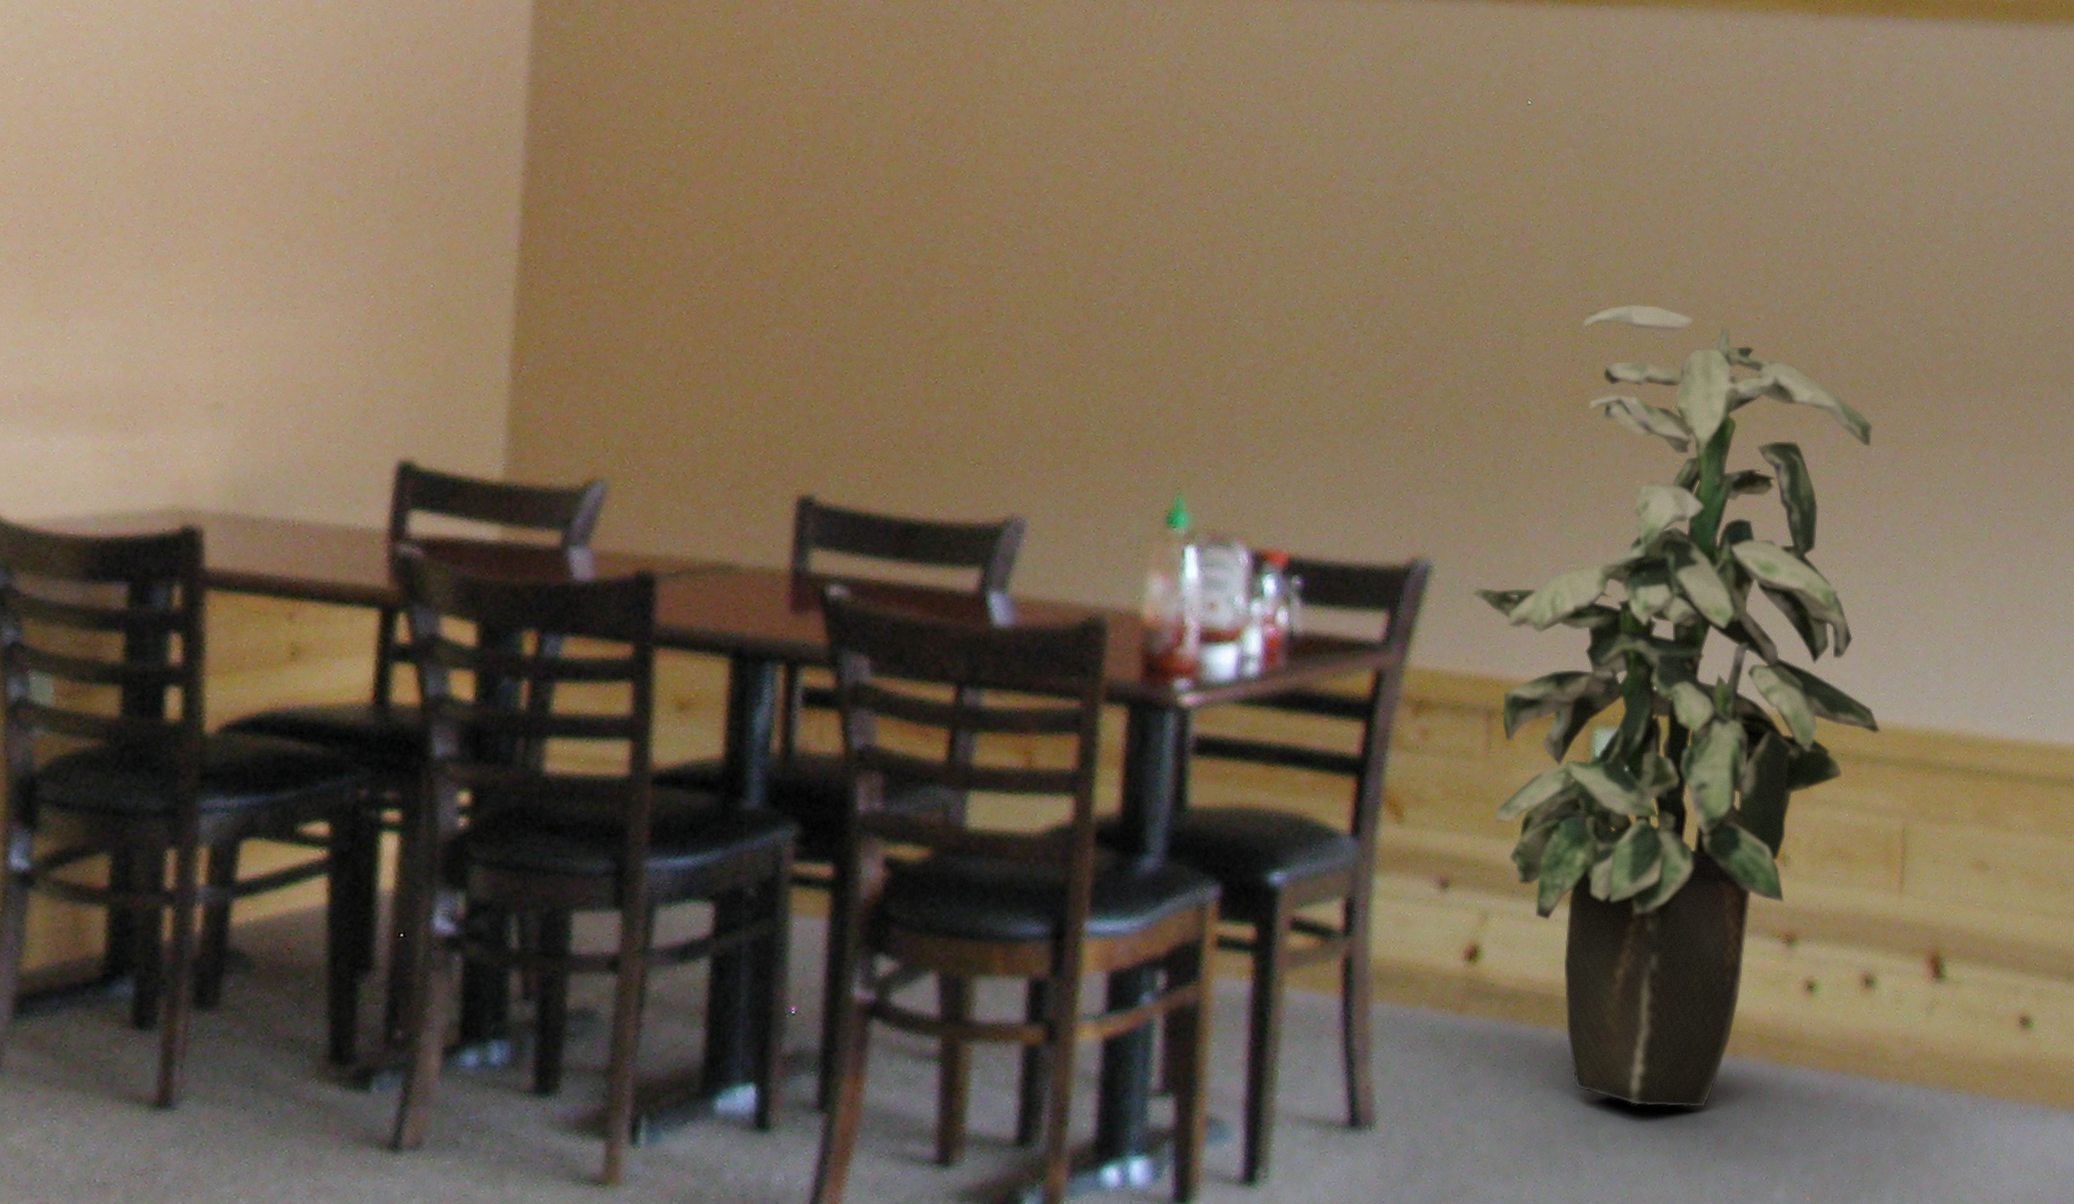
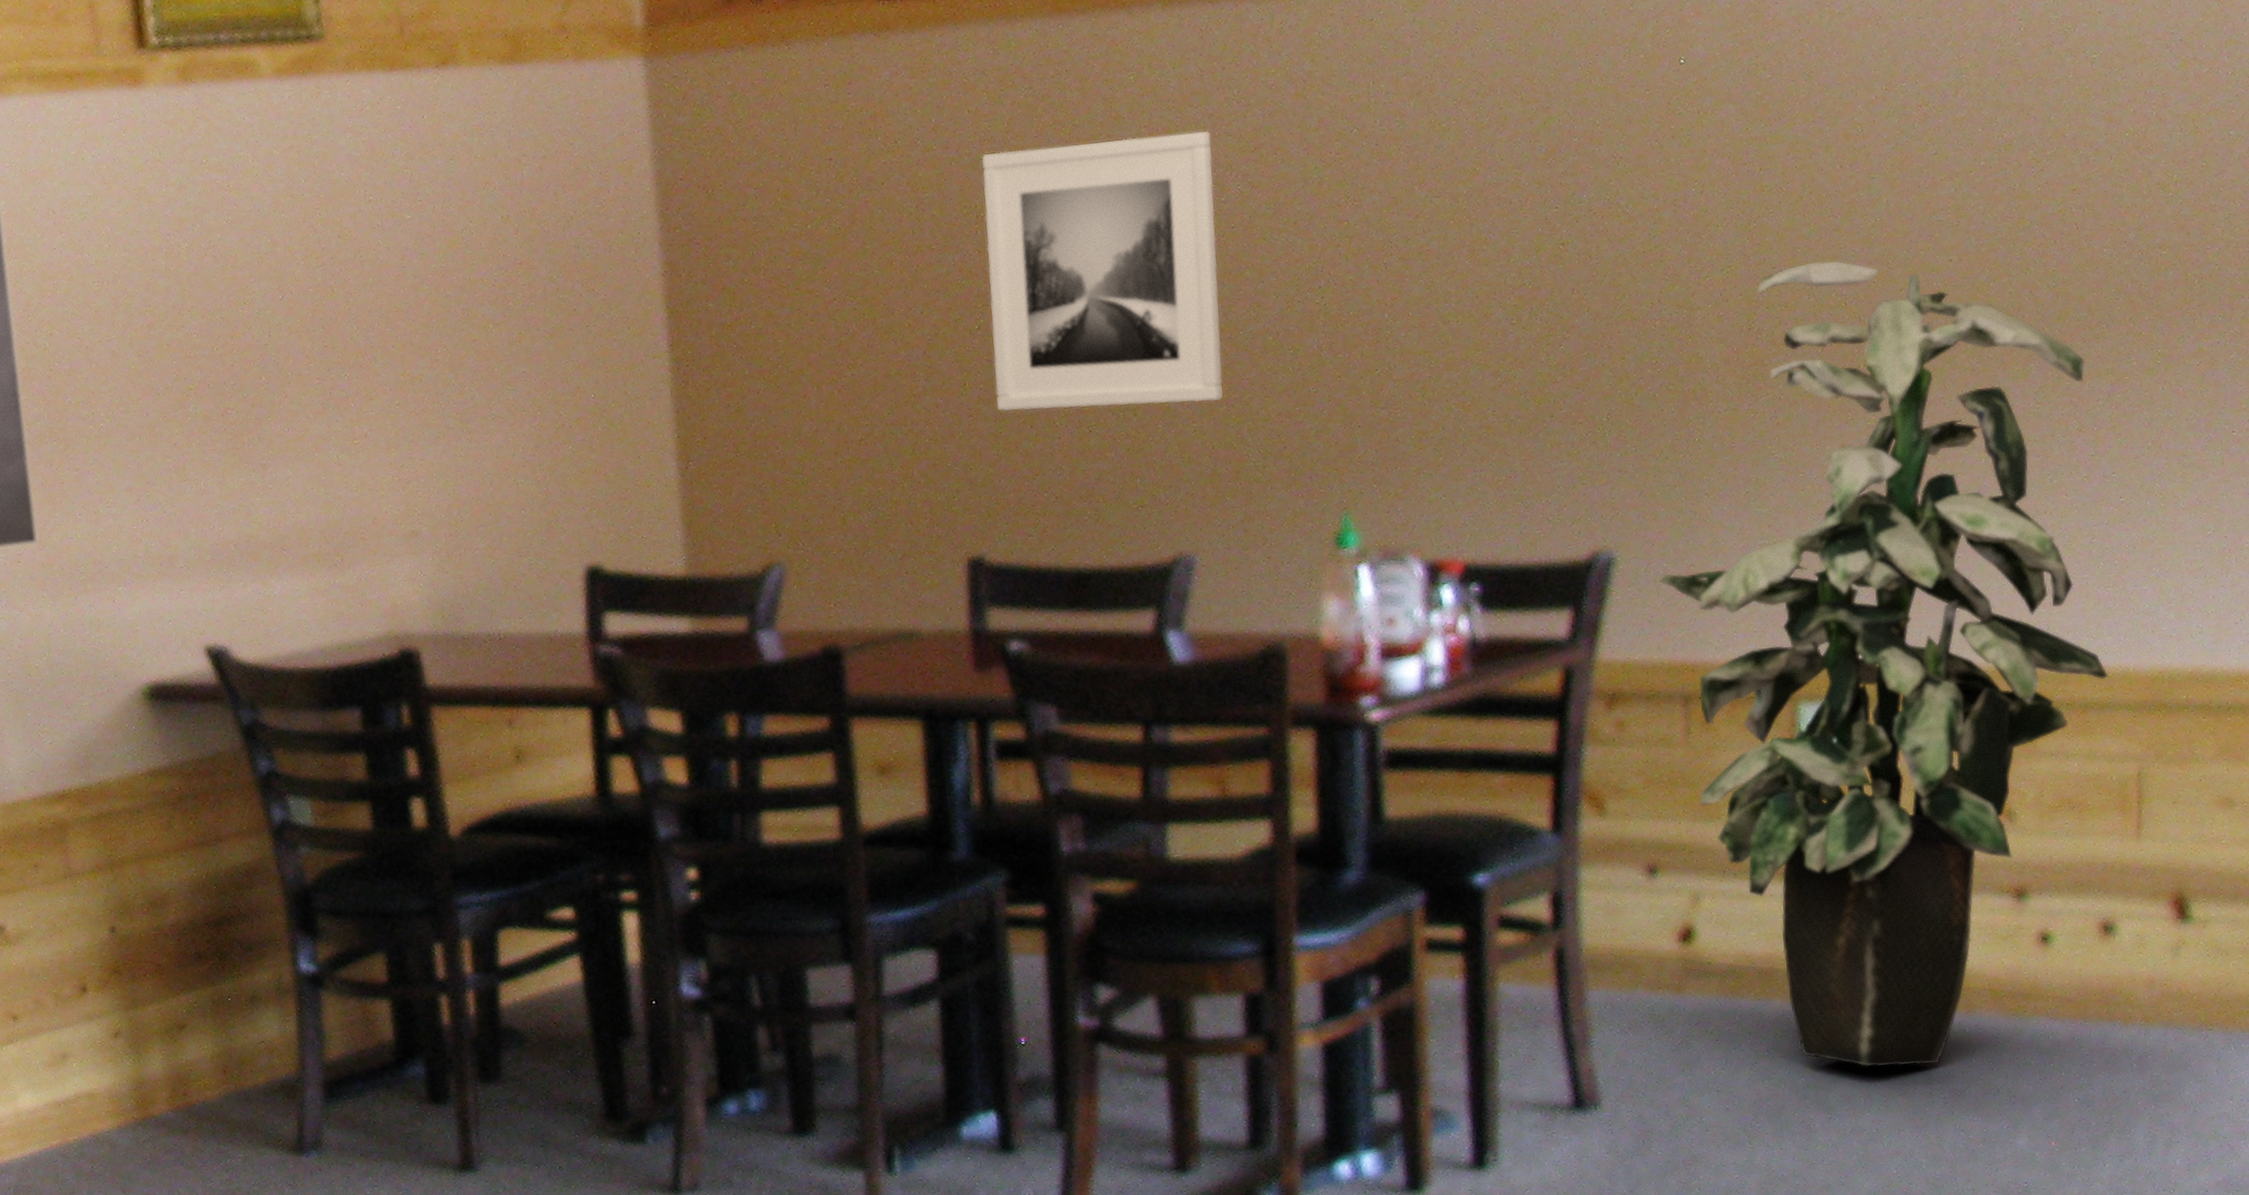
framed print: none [845,99,1085,368] -> present [981,130,1223,412]

